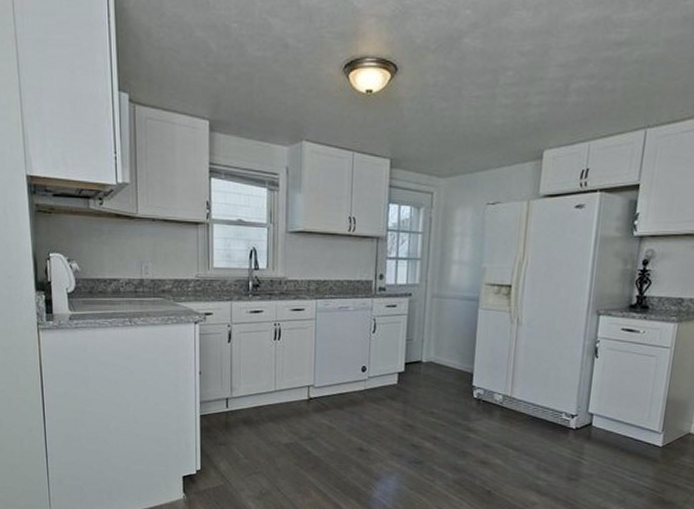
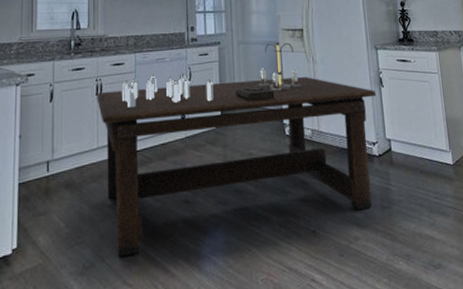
dining table: none [275,298,587,489] -> present [97,42,377,258]

